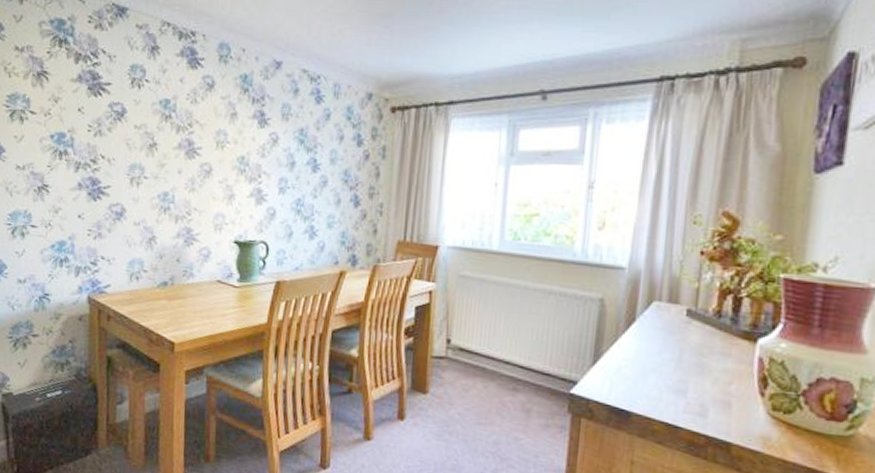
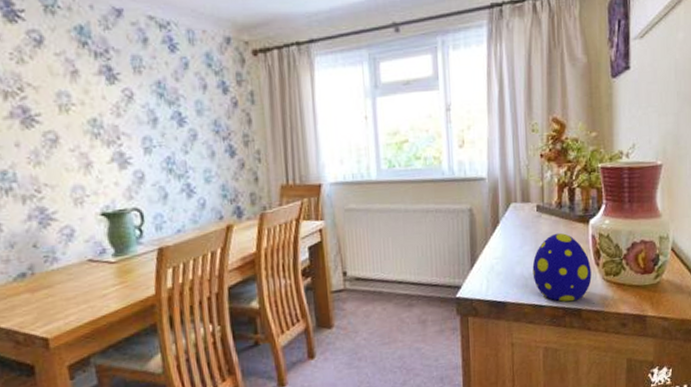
decorative egg: none [670,346,753,432] -> present [532,232,592,302]

